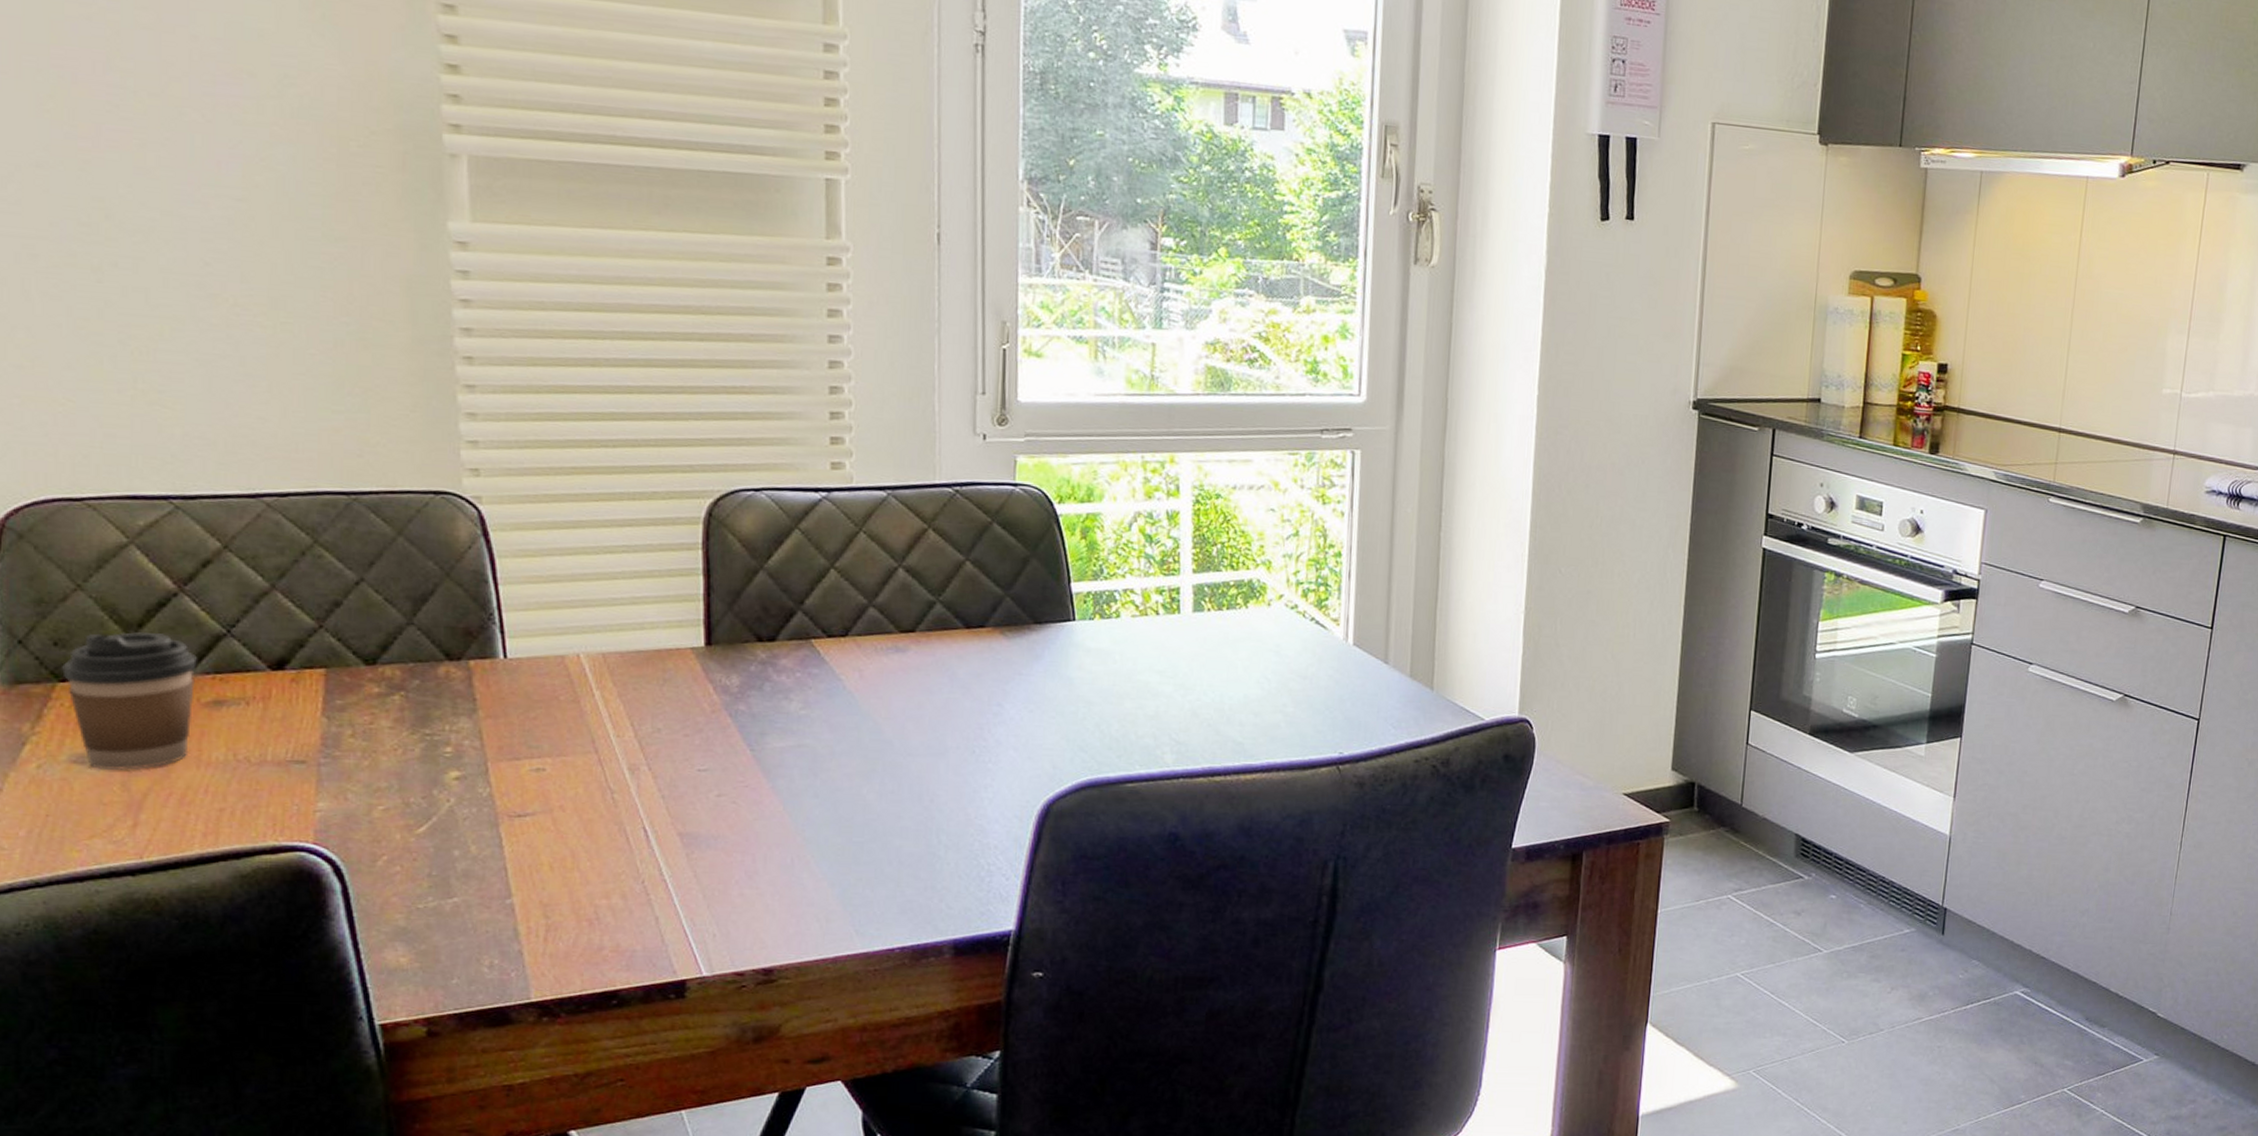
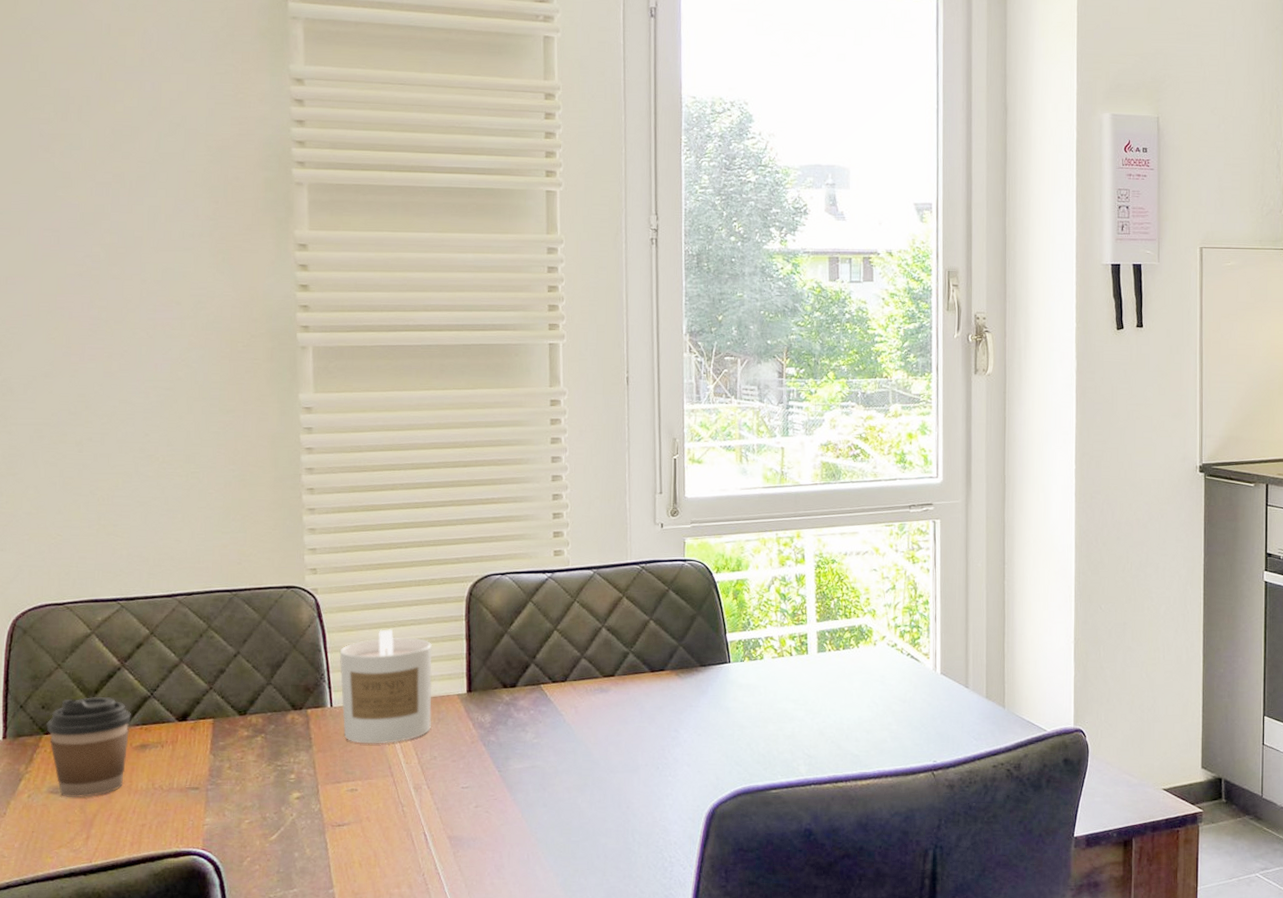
candle: none [516,555,655,710] -> present [339,628,433,744]

